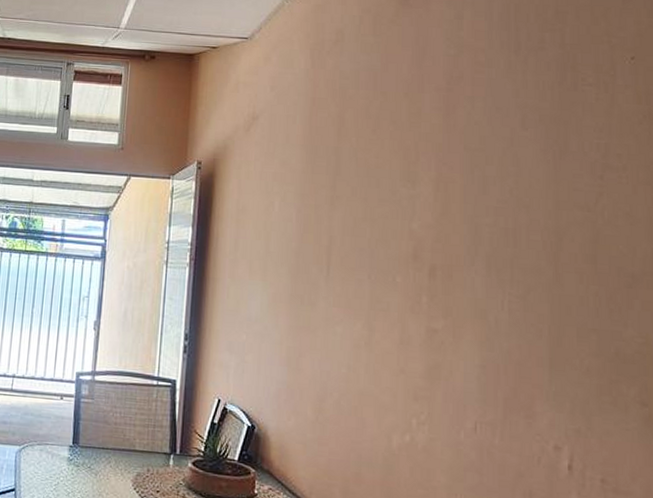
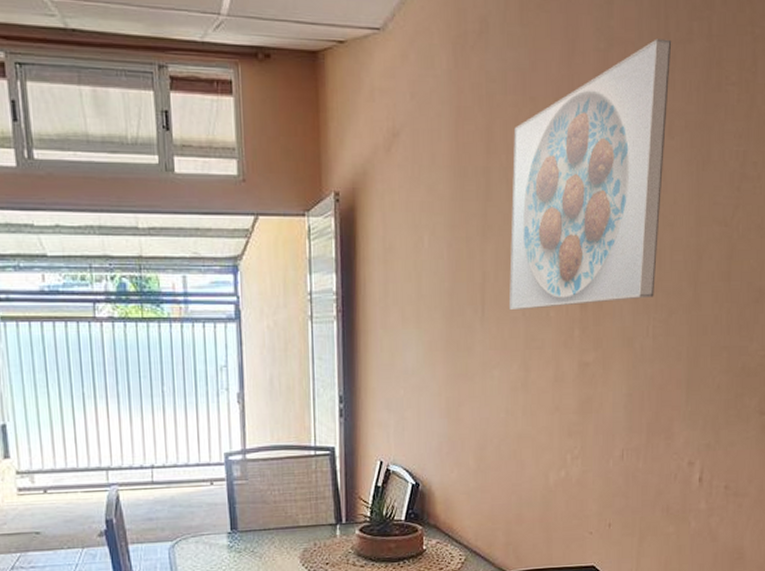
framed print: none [355,46,523,274] -> present [509,39,672,311]

